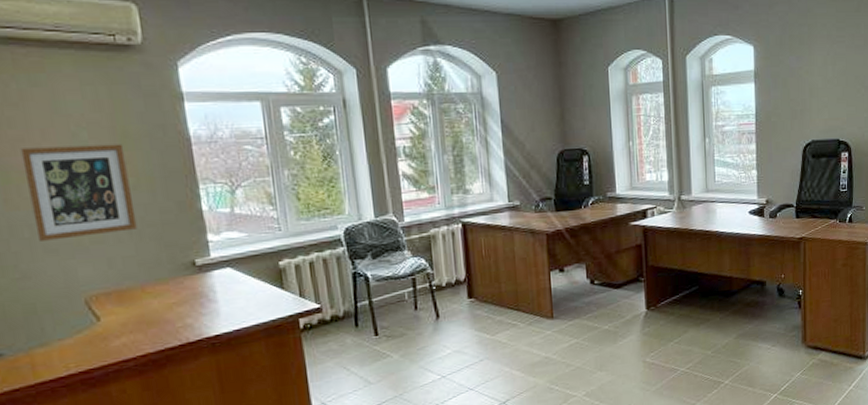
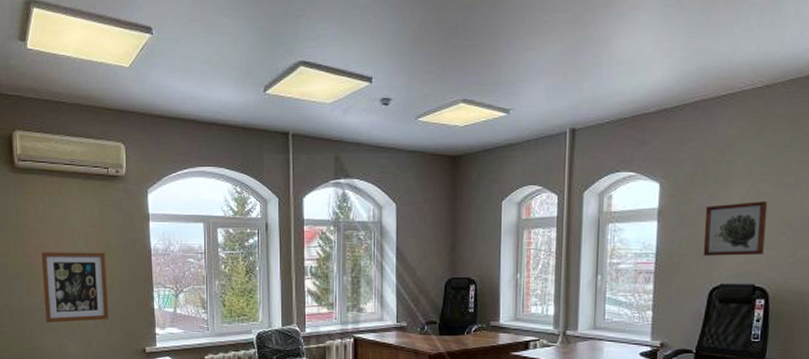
wall art: none [794,62,845,114] -> present [703,201,768,256]

